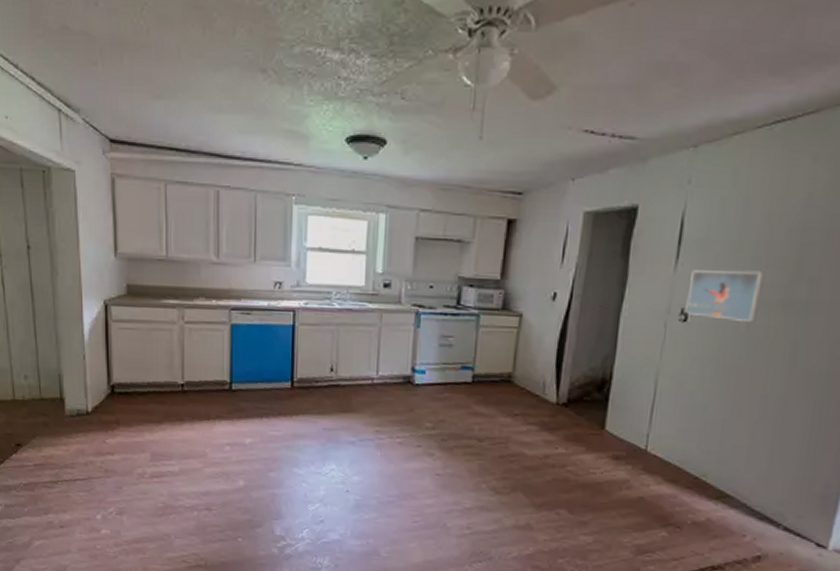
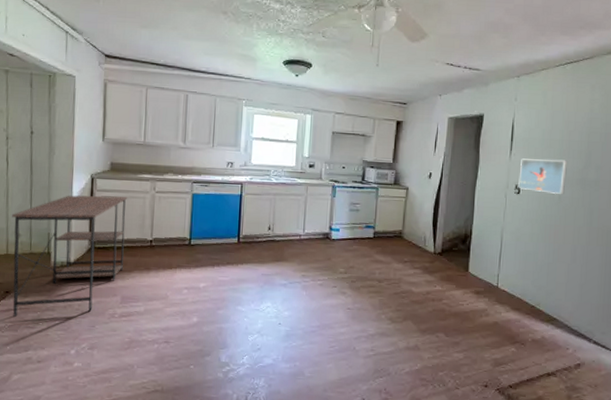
desk: none [14,327,151,474] -> present [11,195,128,317]

